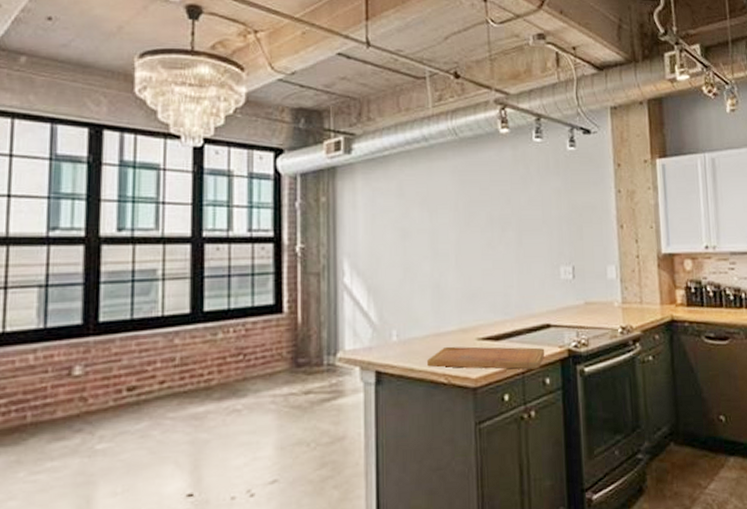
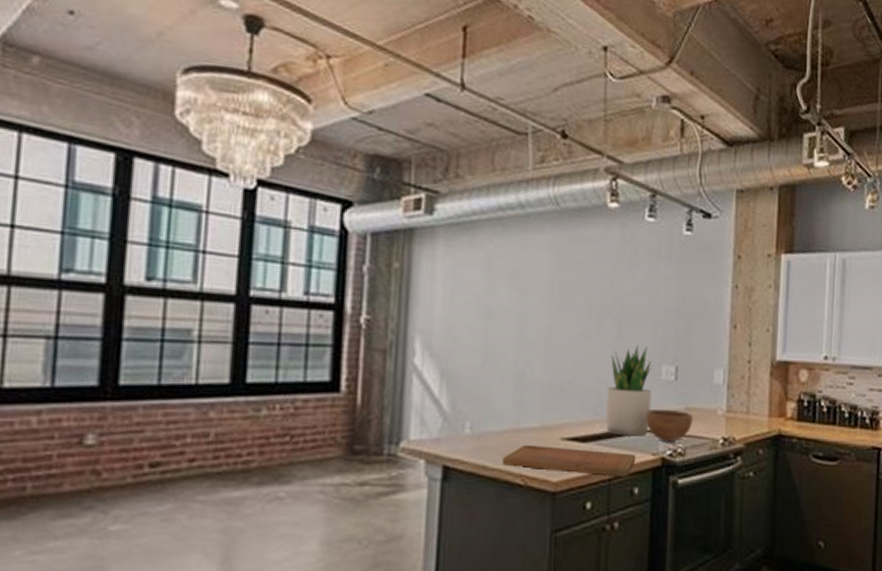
planter: none [513,250,554,332] -> present [605,345,653,436]
bowl: none [550,305,592,334] -> present [645,408,693,442]

